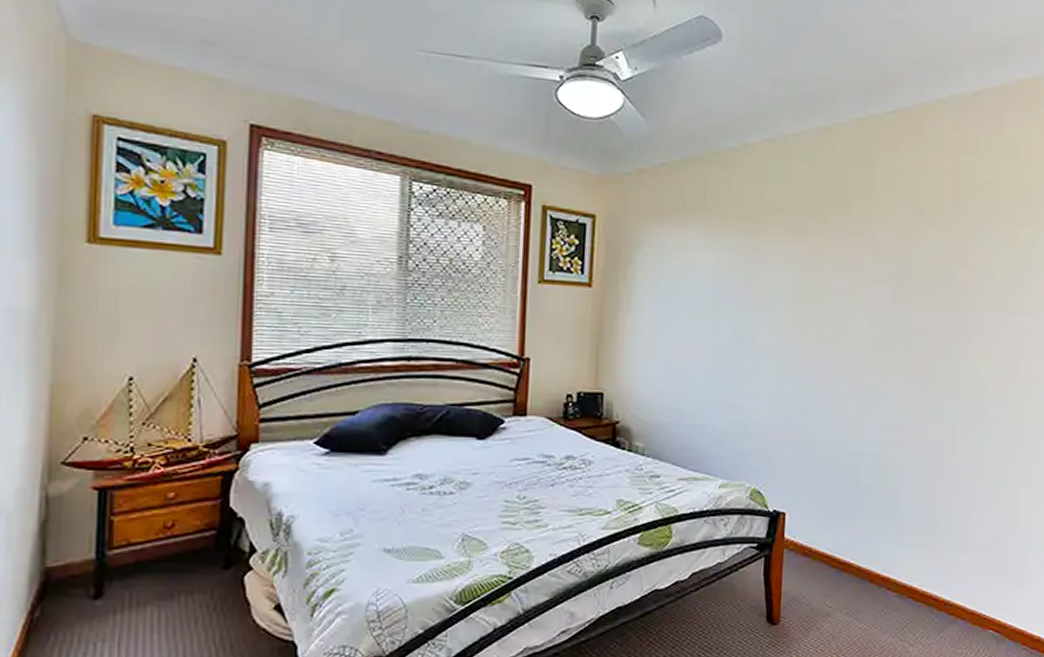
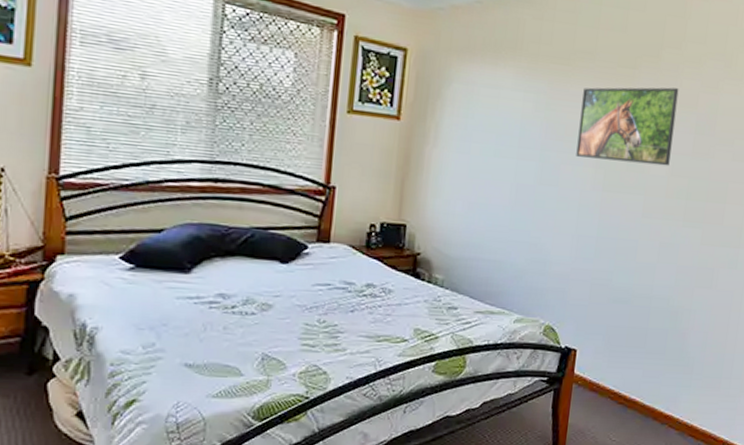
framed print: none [772,238,873,318] -> present [576,87,679,166]

